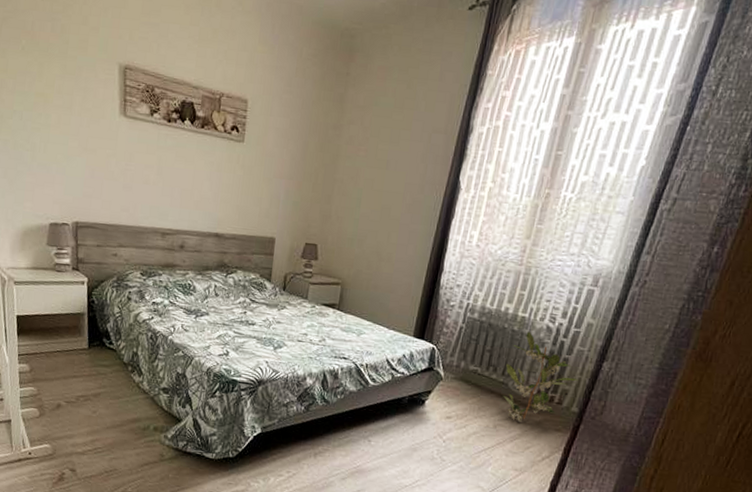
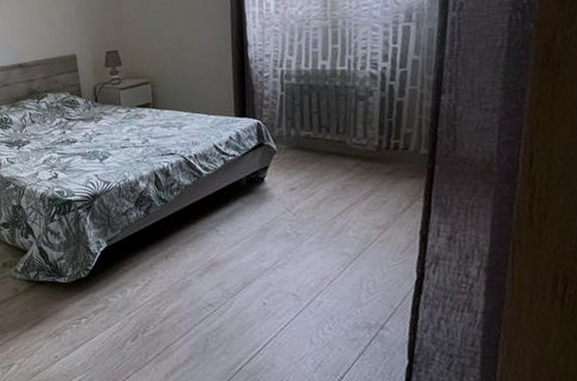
decorative plant: present [502,331,579,422] -> none [338,83,420,178]

